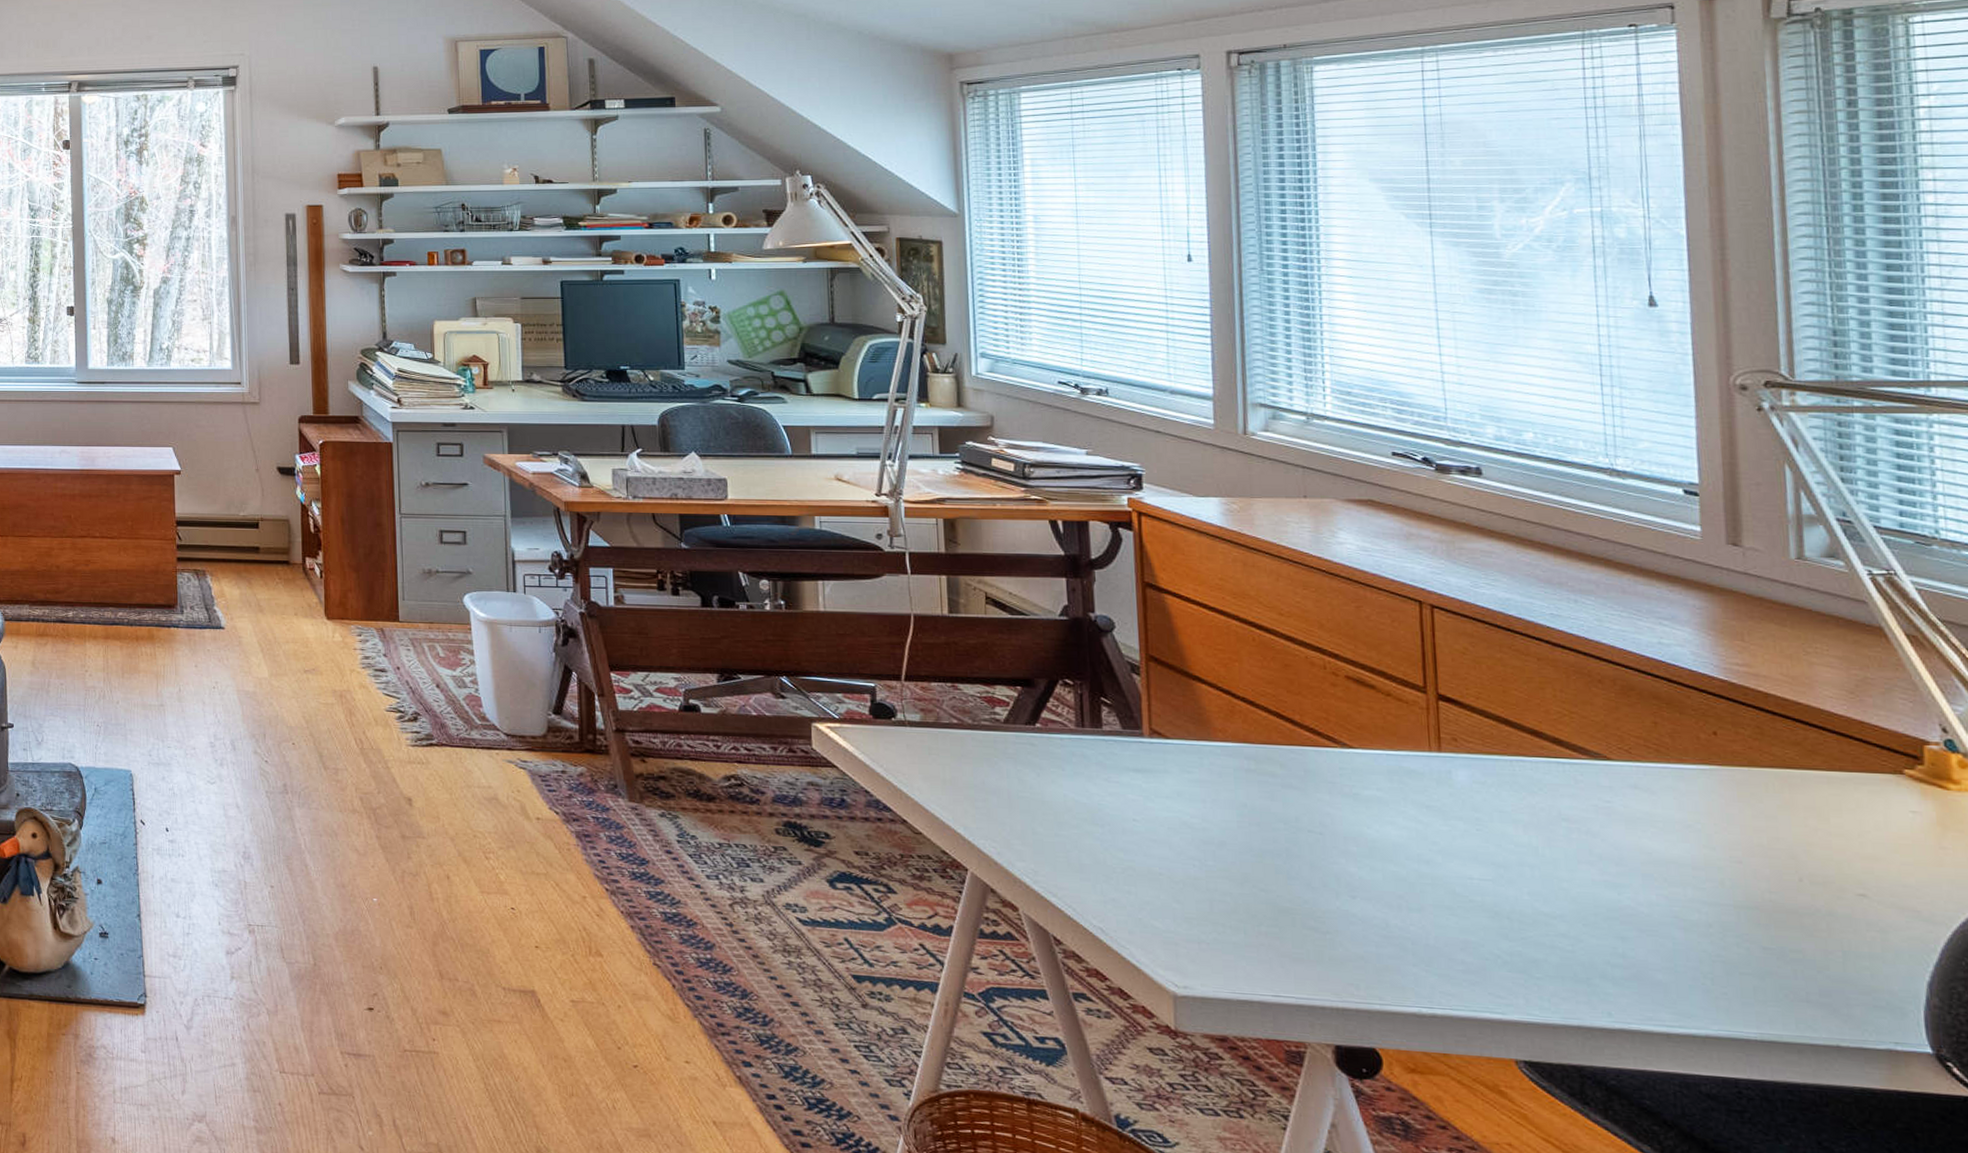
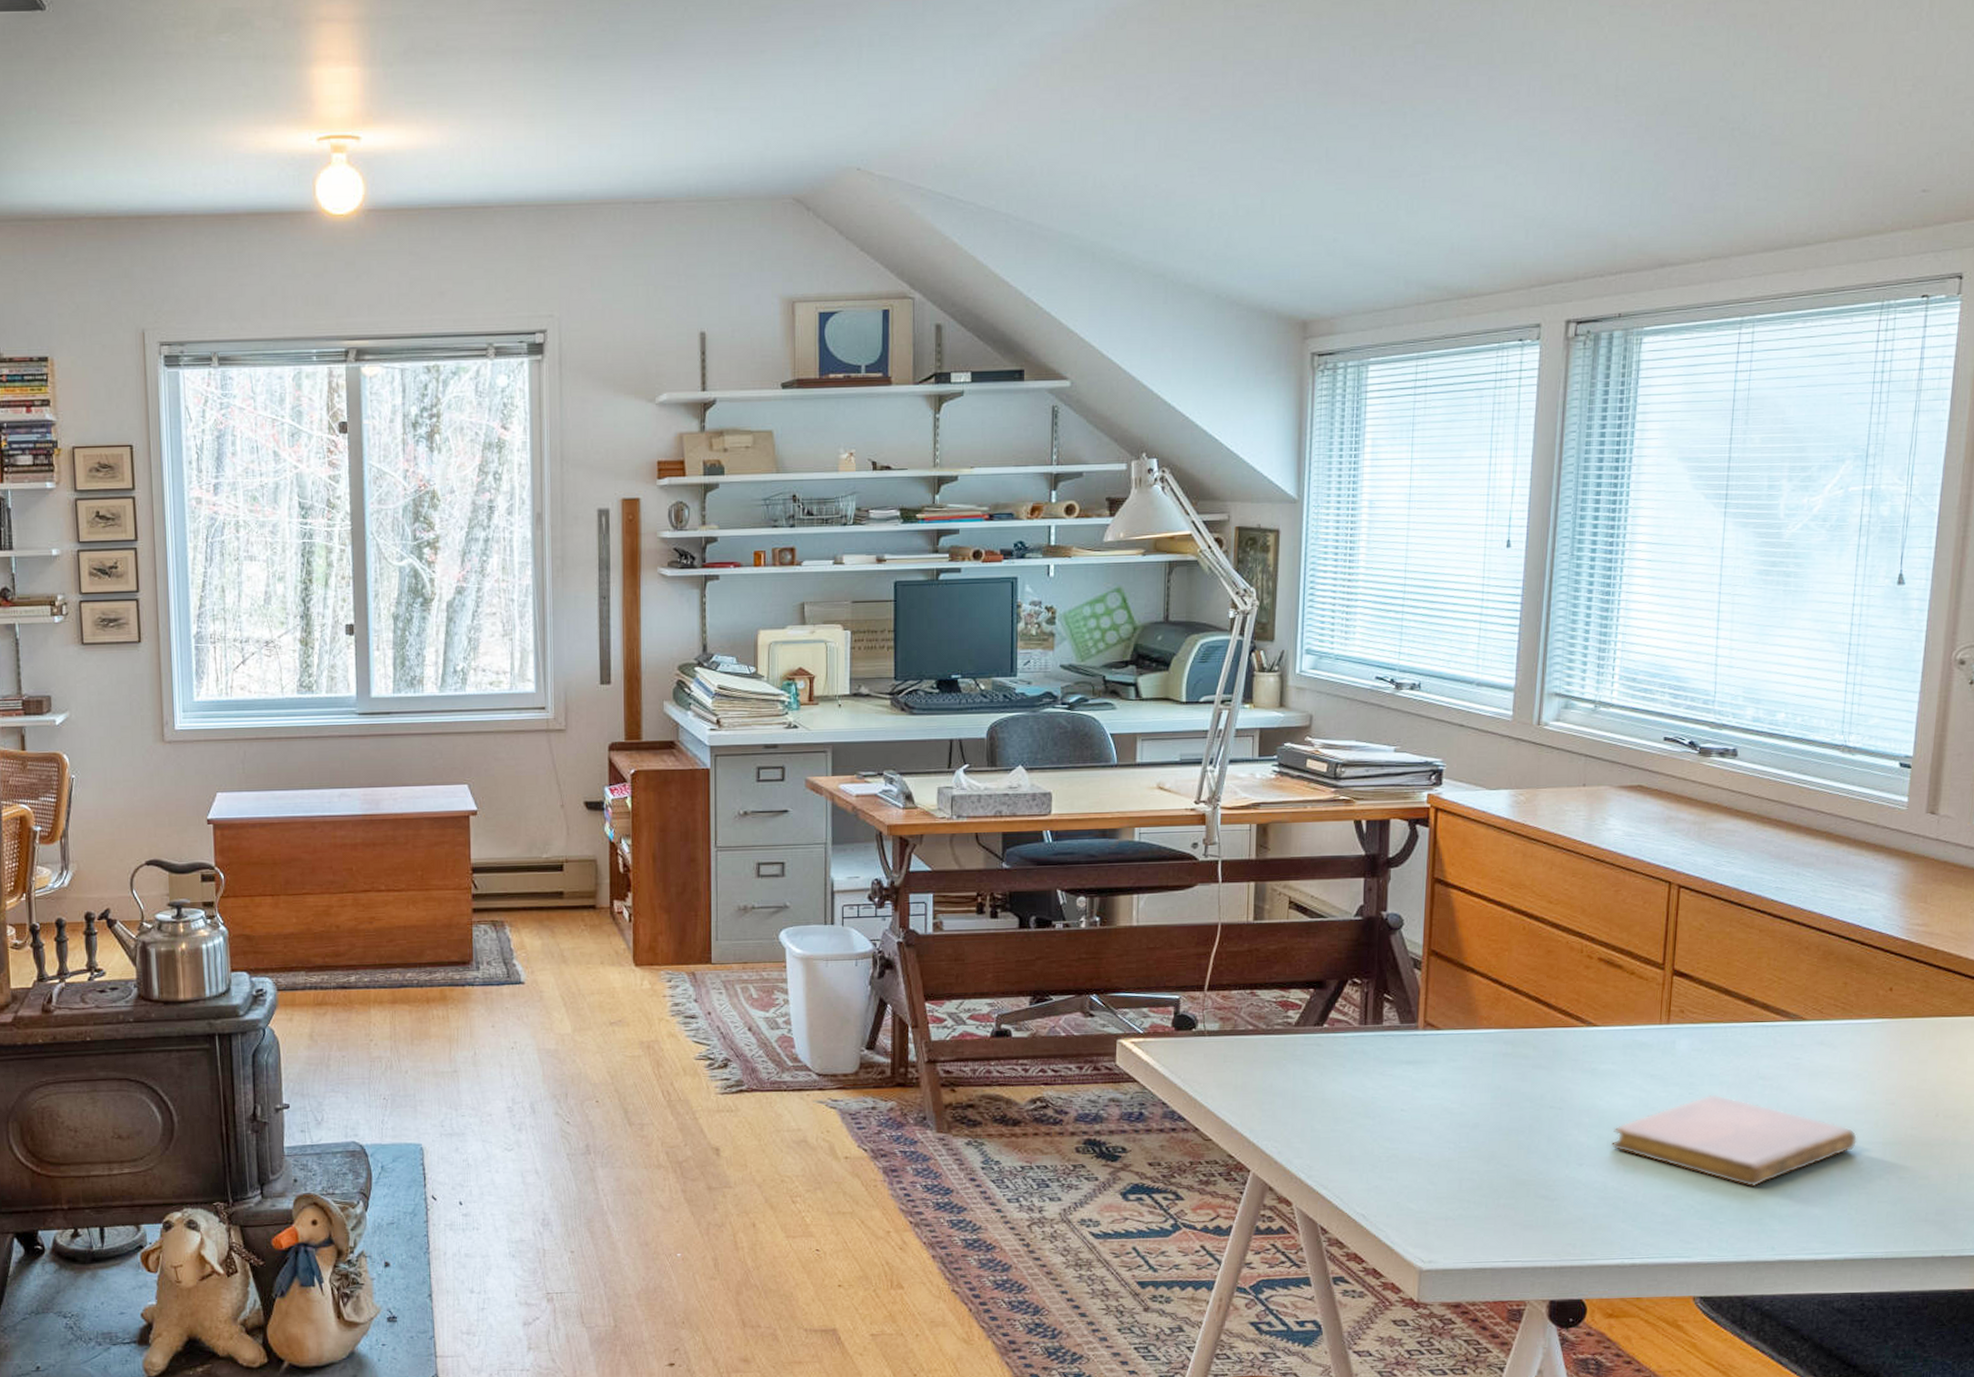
notebook: none [1388,833,1701,942] -> present [1611,1094,1858,1188]

